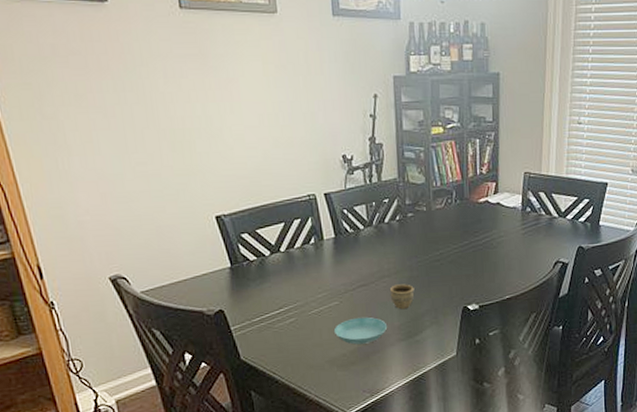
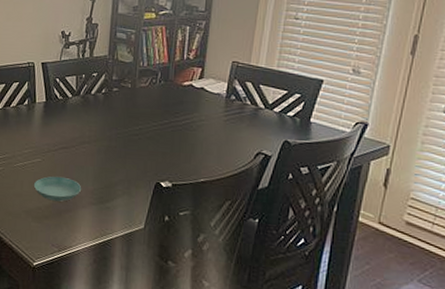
cup: present [389,284,415,310] -> none [87,151,111,176]

